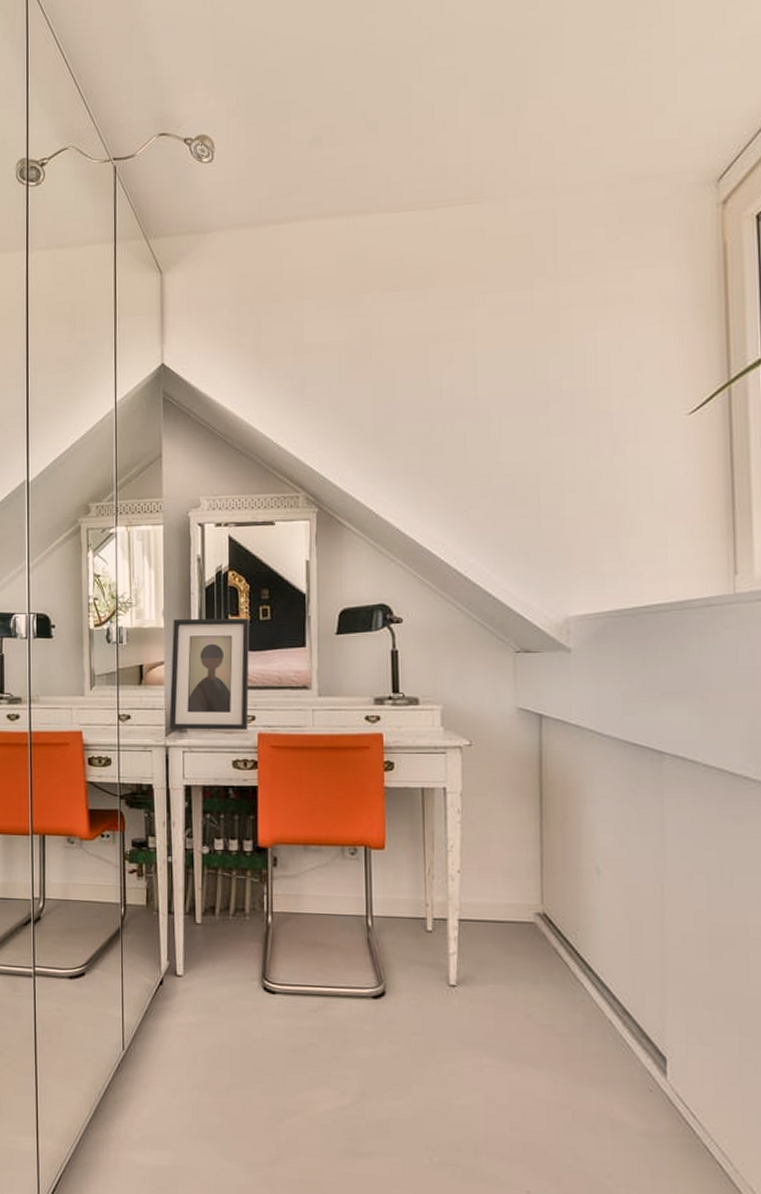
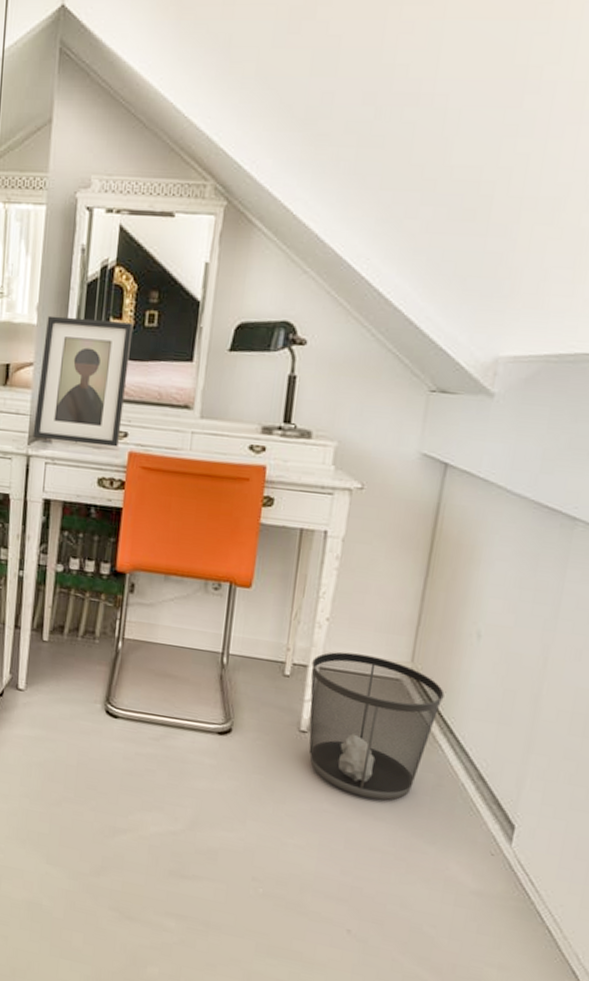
waste bin: none [451,901,577,1047] -> present [308,652,445,800]

